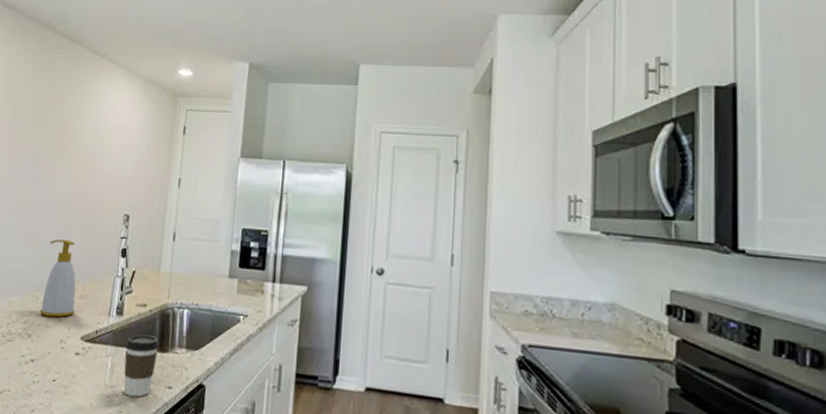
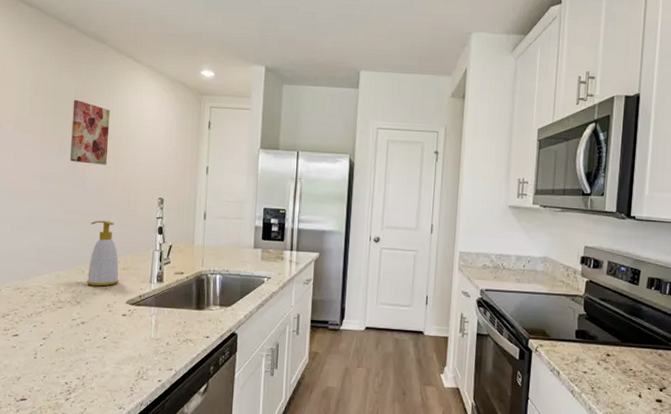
wall art: none [35,104,80,176] -> present [70,99,110,165]
coffee cup: present [123,334,160,398] -> none [166,297,197,346]

